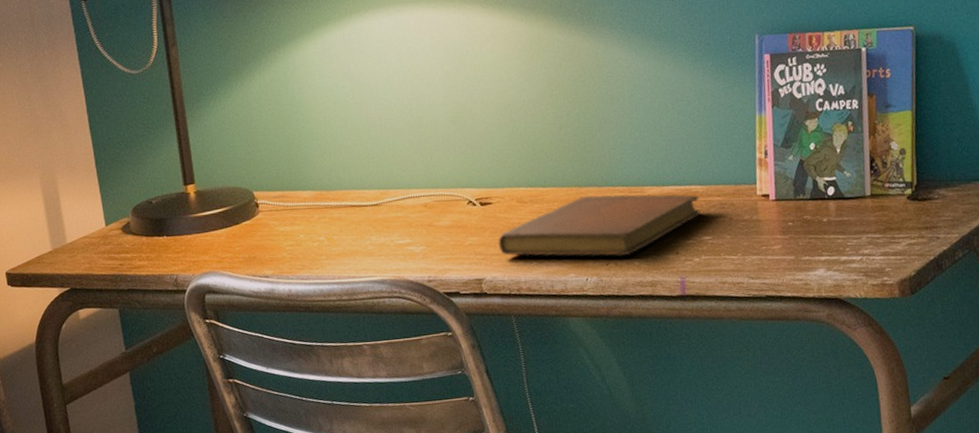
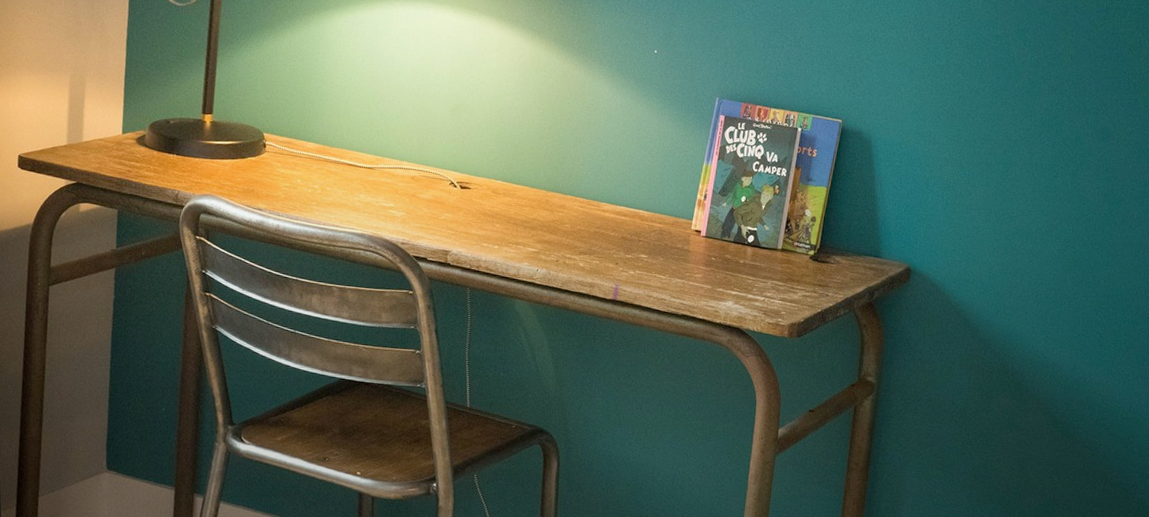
notebook: present [498,194,700,257] -> none [468,199,644,257]

